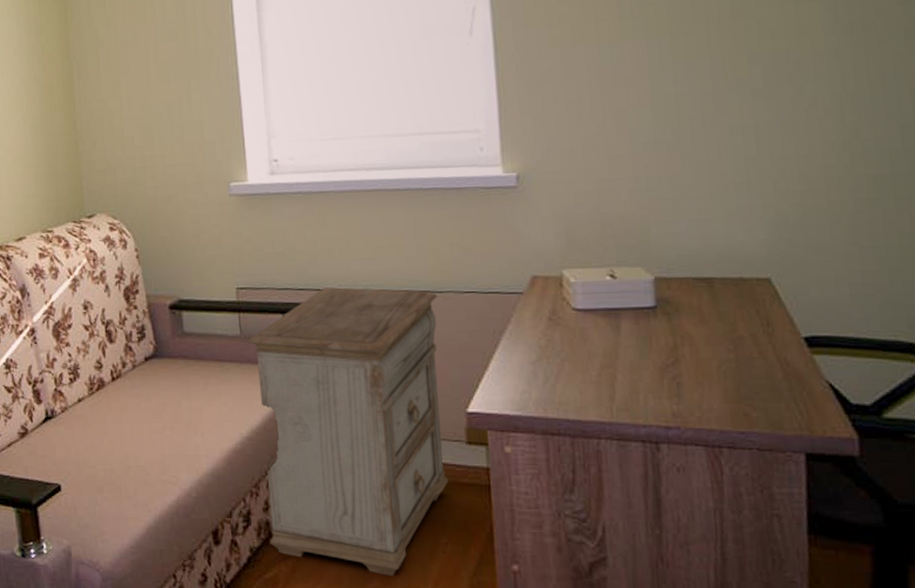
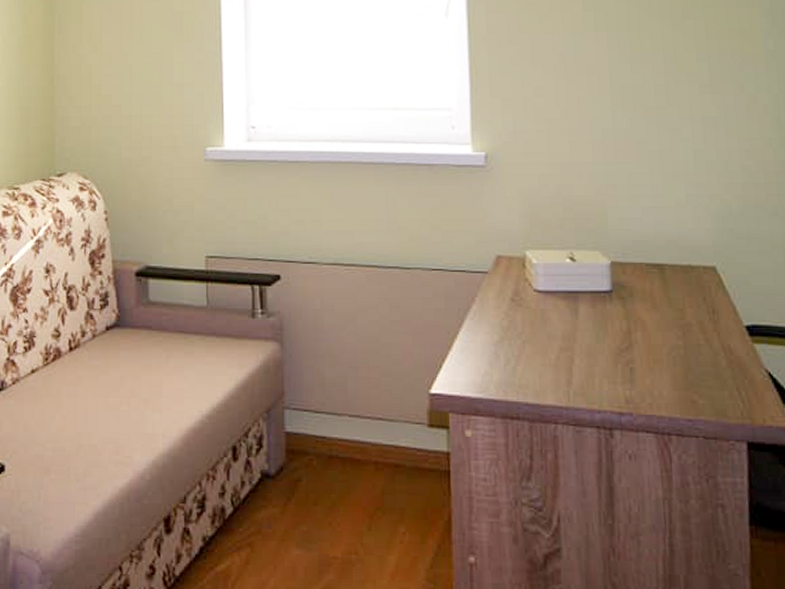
nightstand: present [248,287,449,576] -> none [214,260,409,569]

